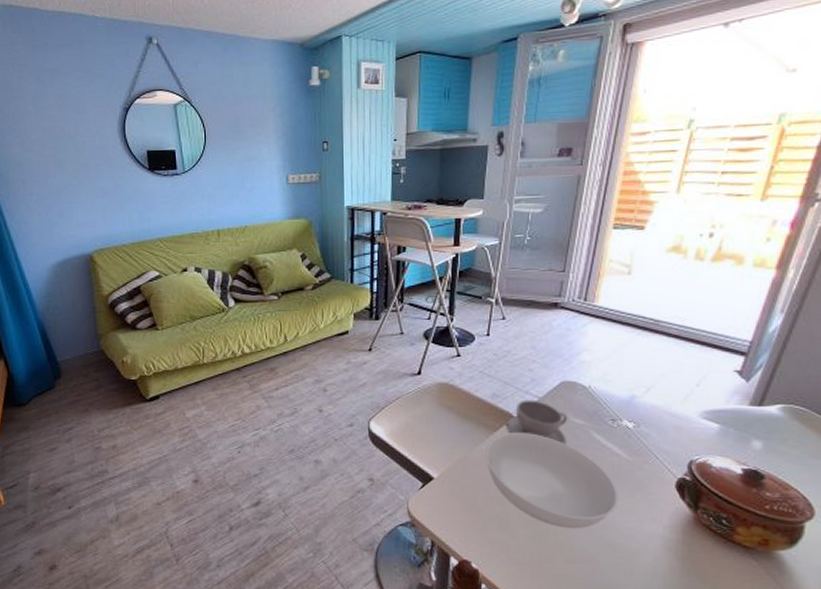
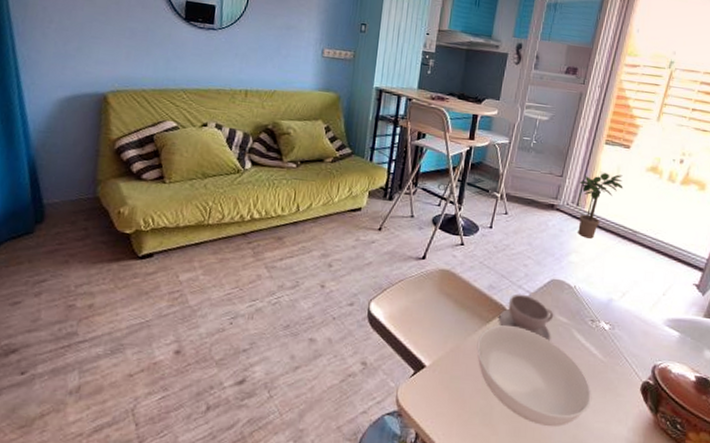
potted plant: none [586,260,639,334] -> present [578,173,623,239]

